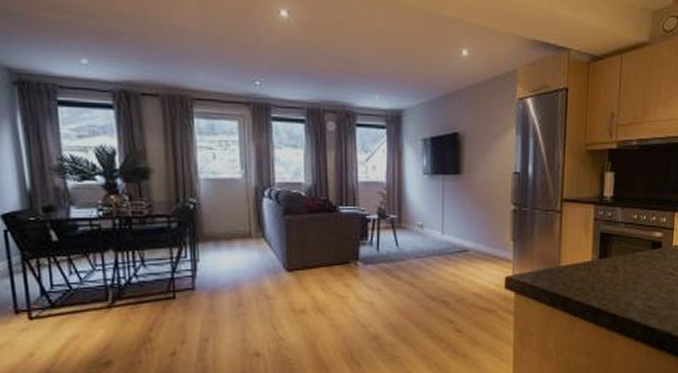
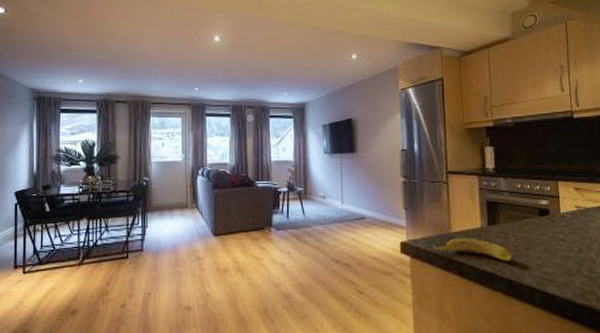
banana: none [538,272,621,296] -> present [431,238,514,261]

